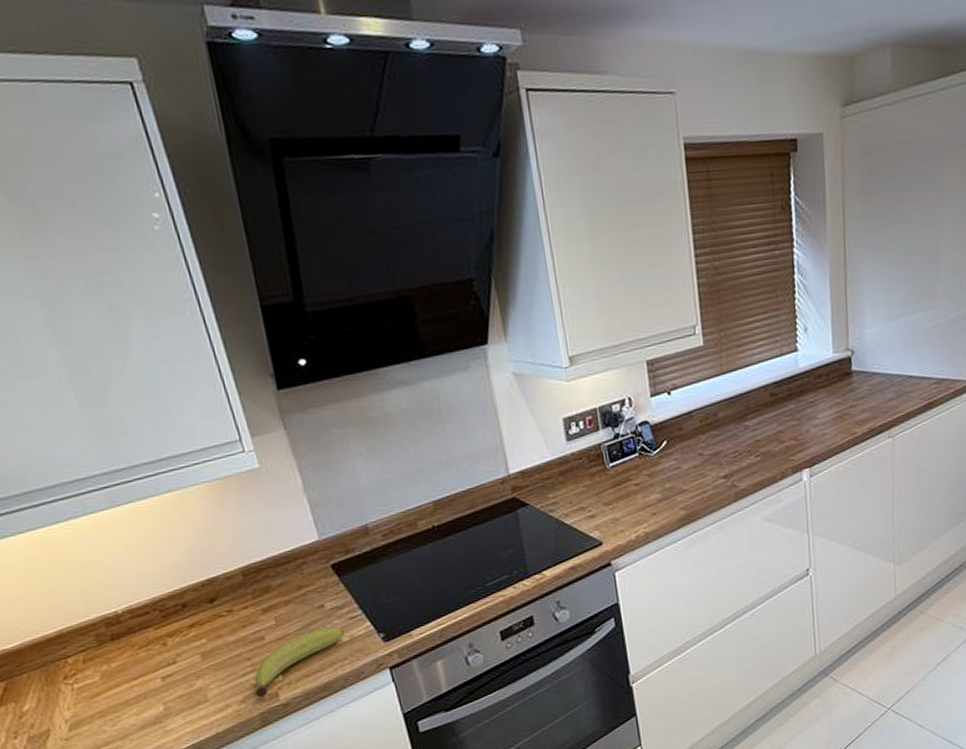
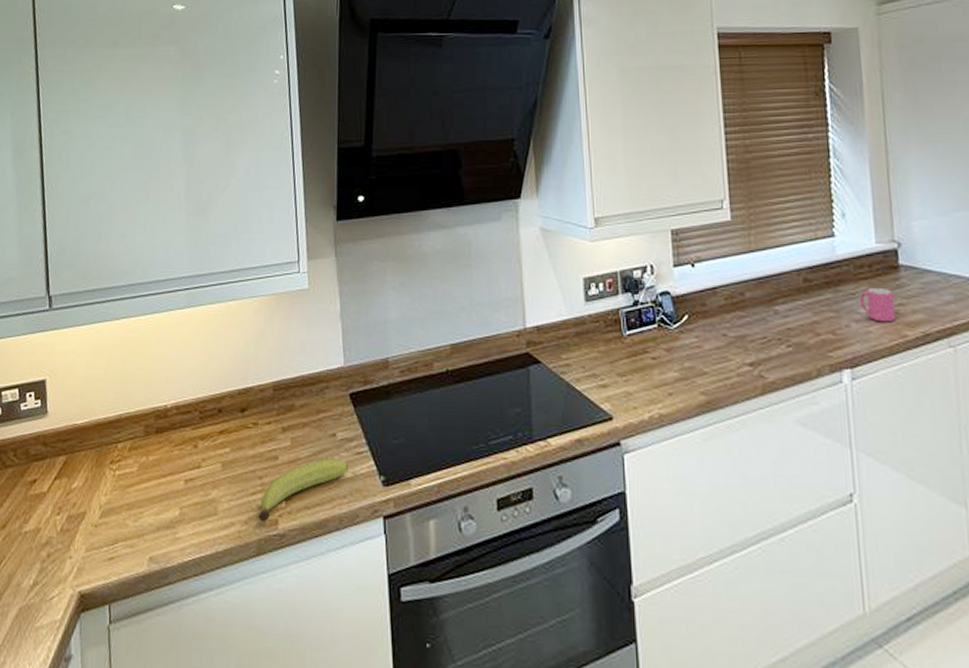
mug: none [818,393,848,424] -> present [859,287,896,323]

